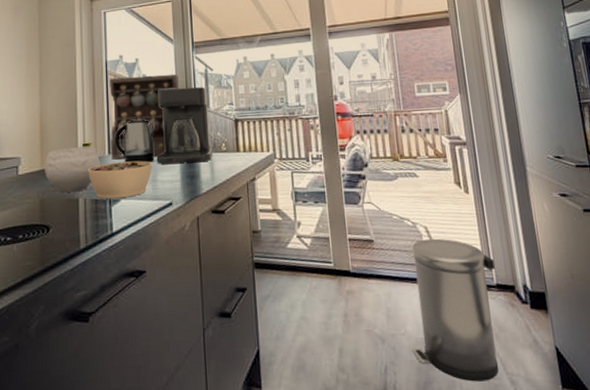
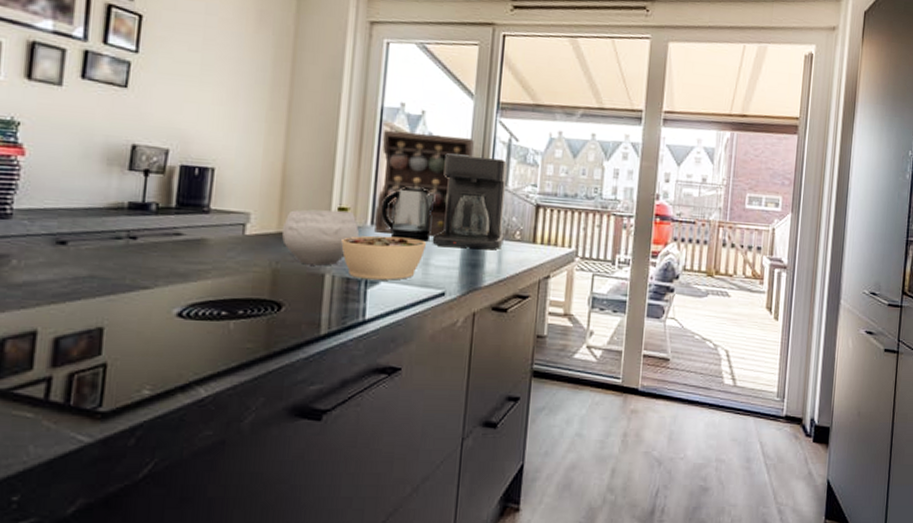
pedal bin: present [411,238,499,382] -> none [687,363,789,509]

